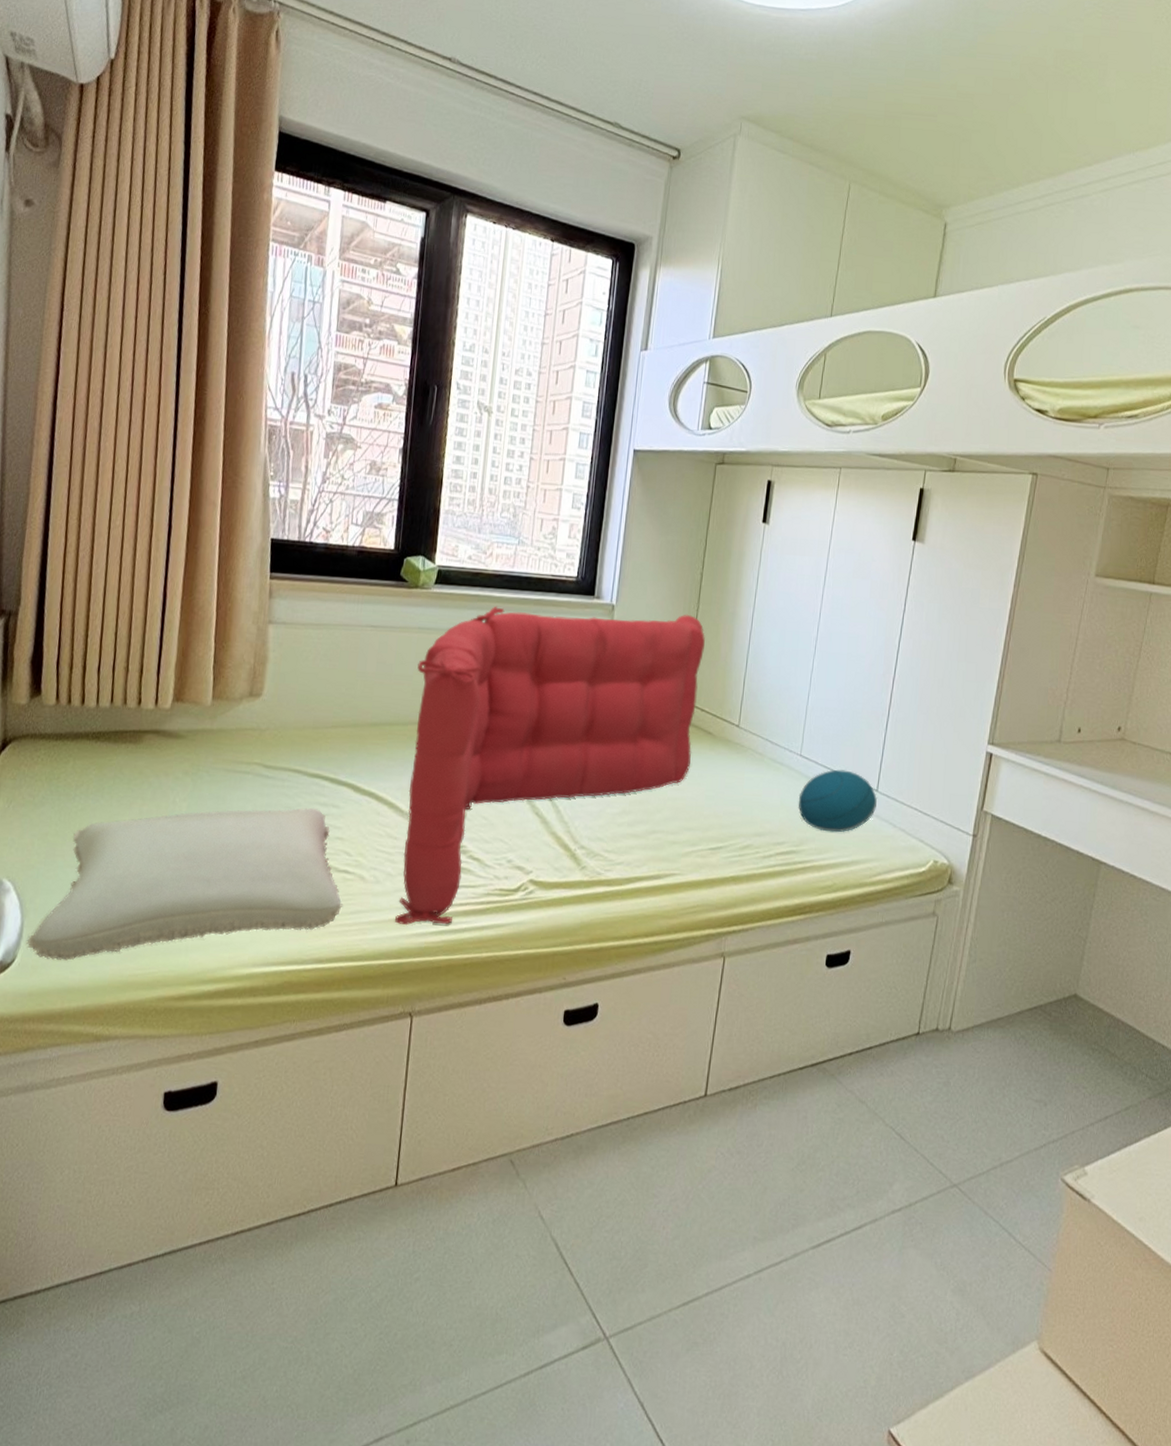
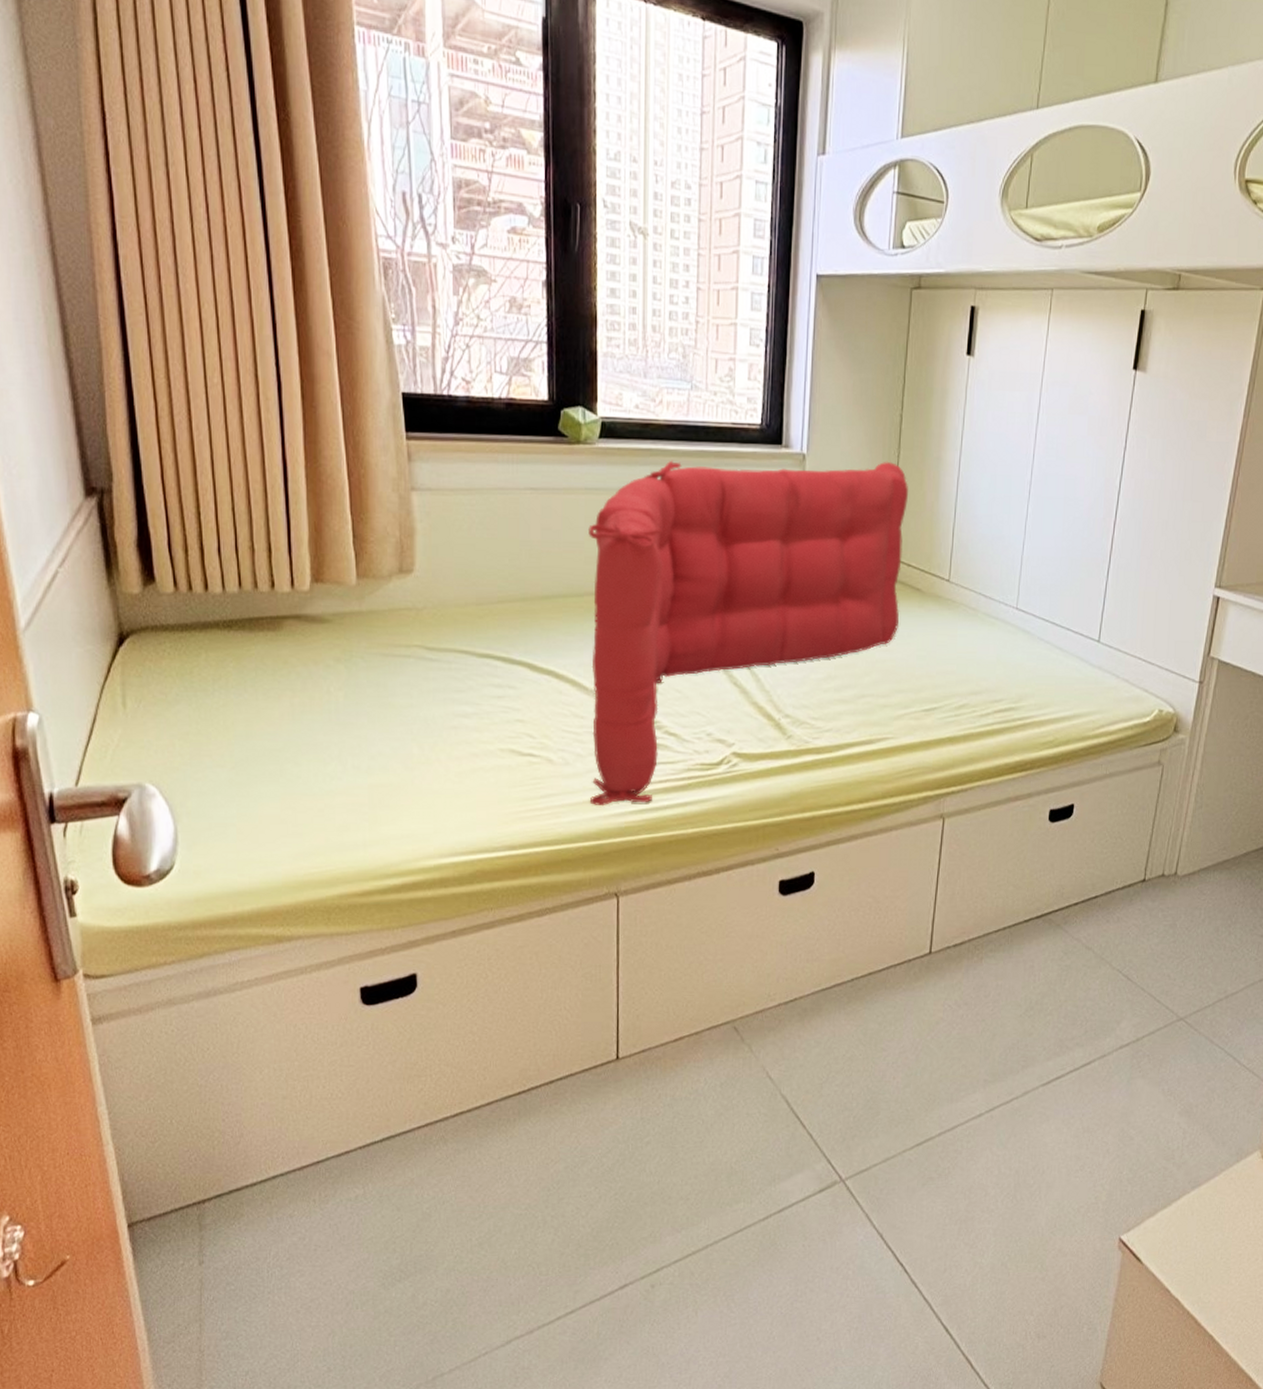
pillow: present [26,808,343,961] -> none [184,691,531,865]
cushion: present [797,769,877,833] -> none [1015,621,1099,687]

